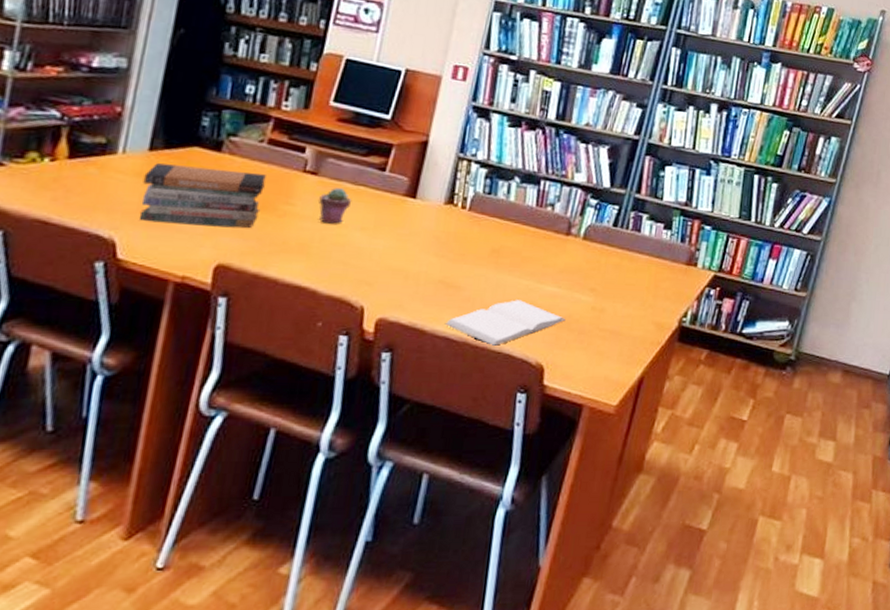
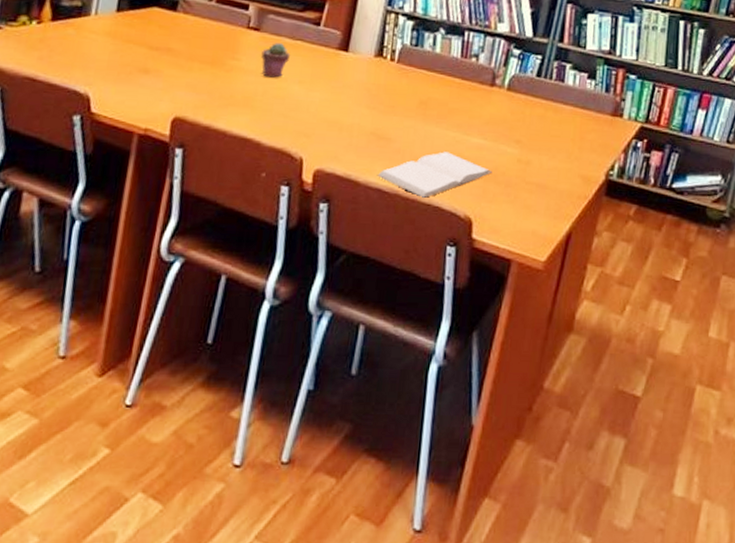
book stack: present [140,163,266,229] -> none [110,23,215,84]

